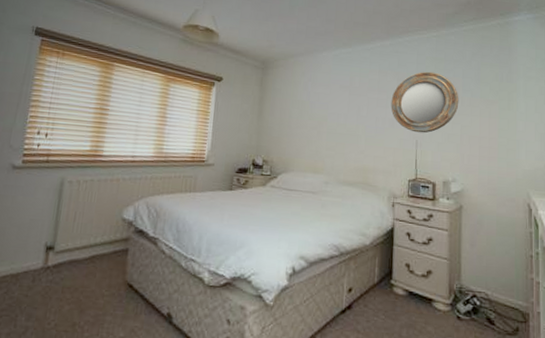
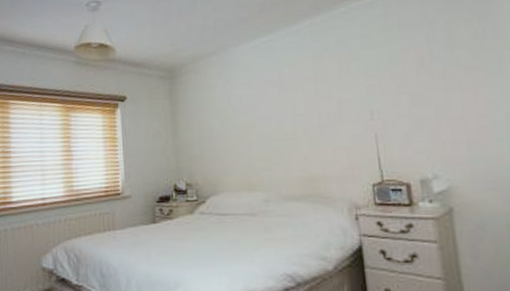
home mirror: present [391,71,459,133] -> none [333,44,428,124]

